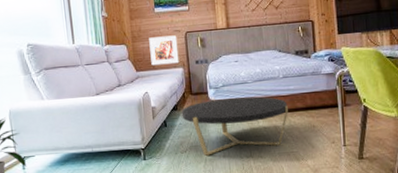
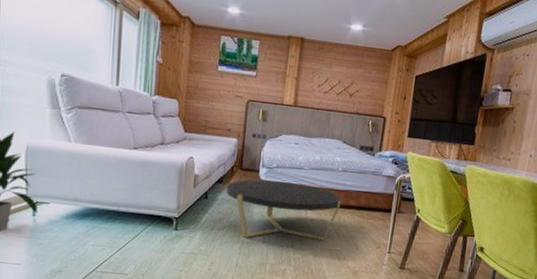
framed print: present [149,35,179,66] -> none [203,97,237,133]

